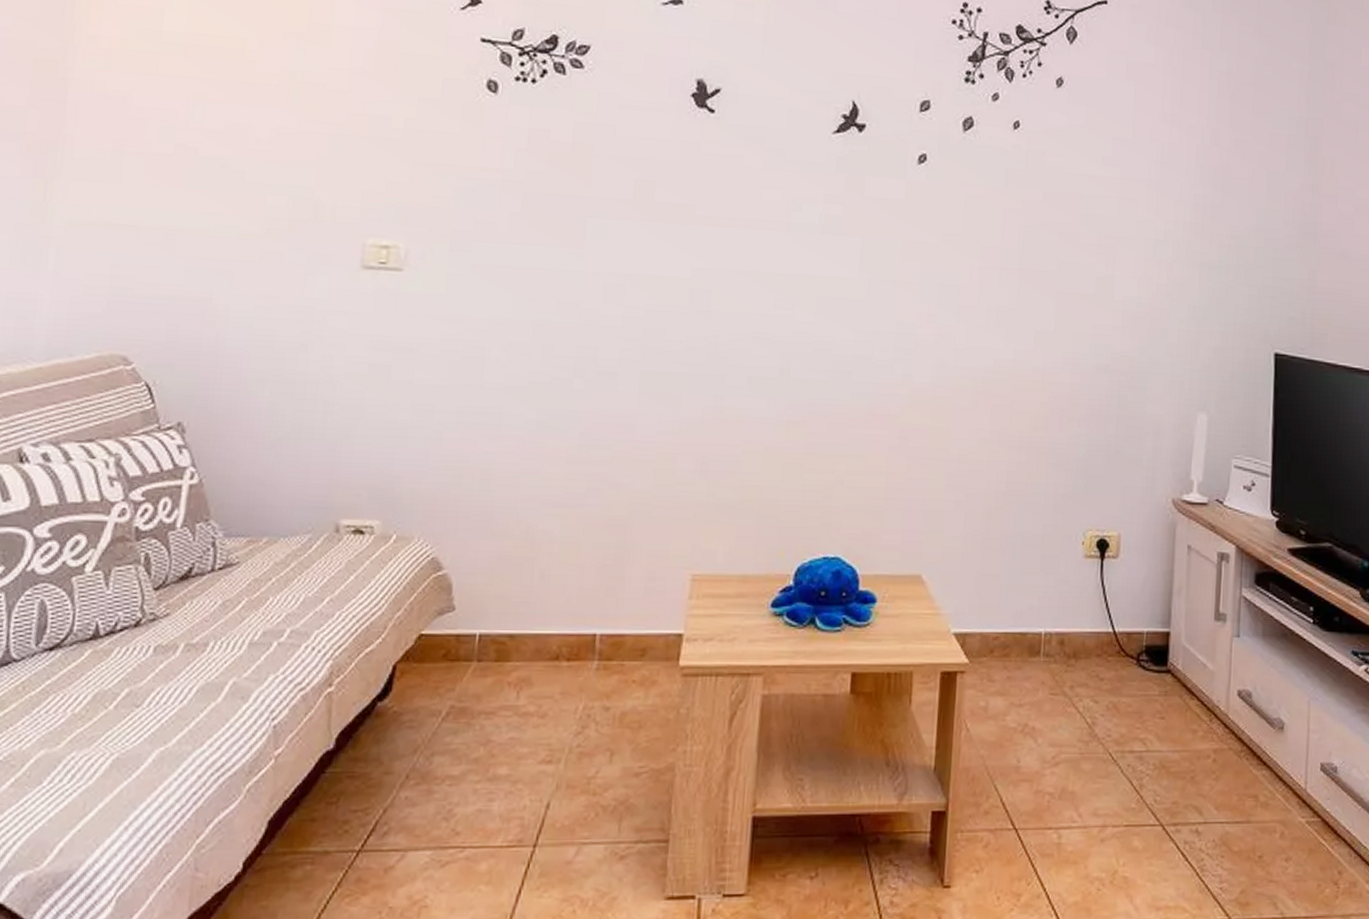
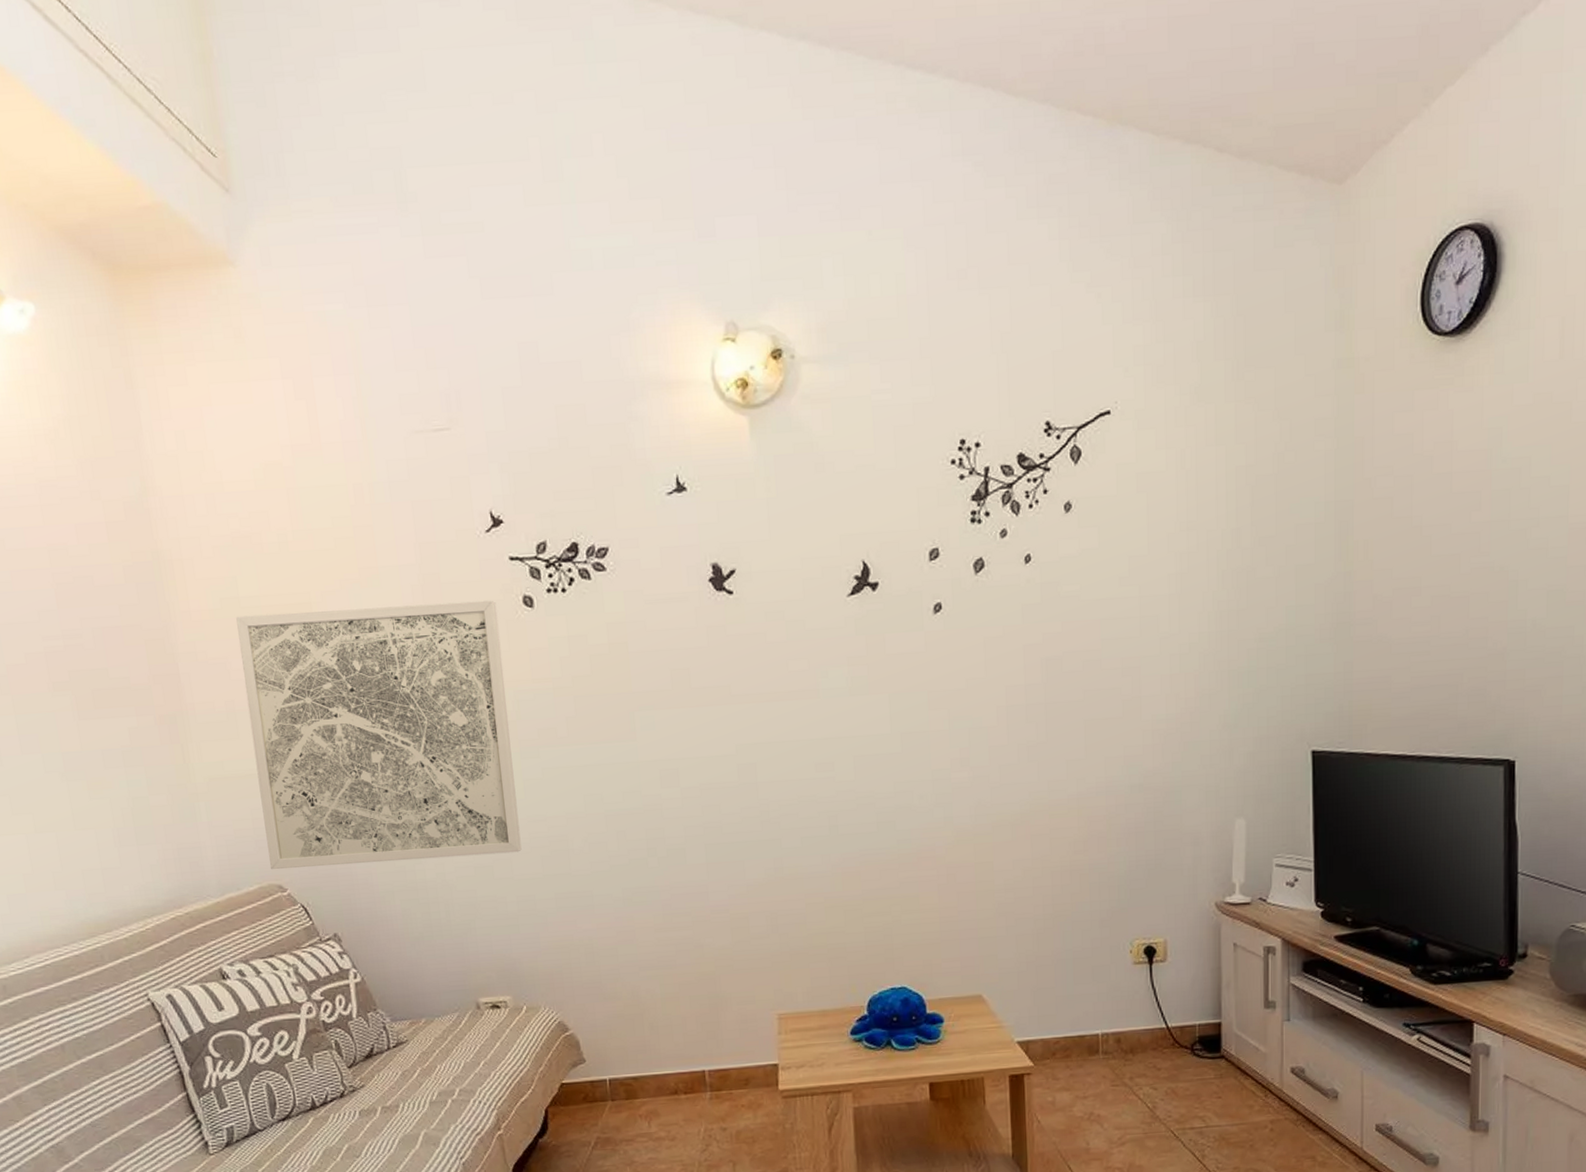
wall art: none [119,50,457,354] -> present [236,600,522,869]

